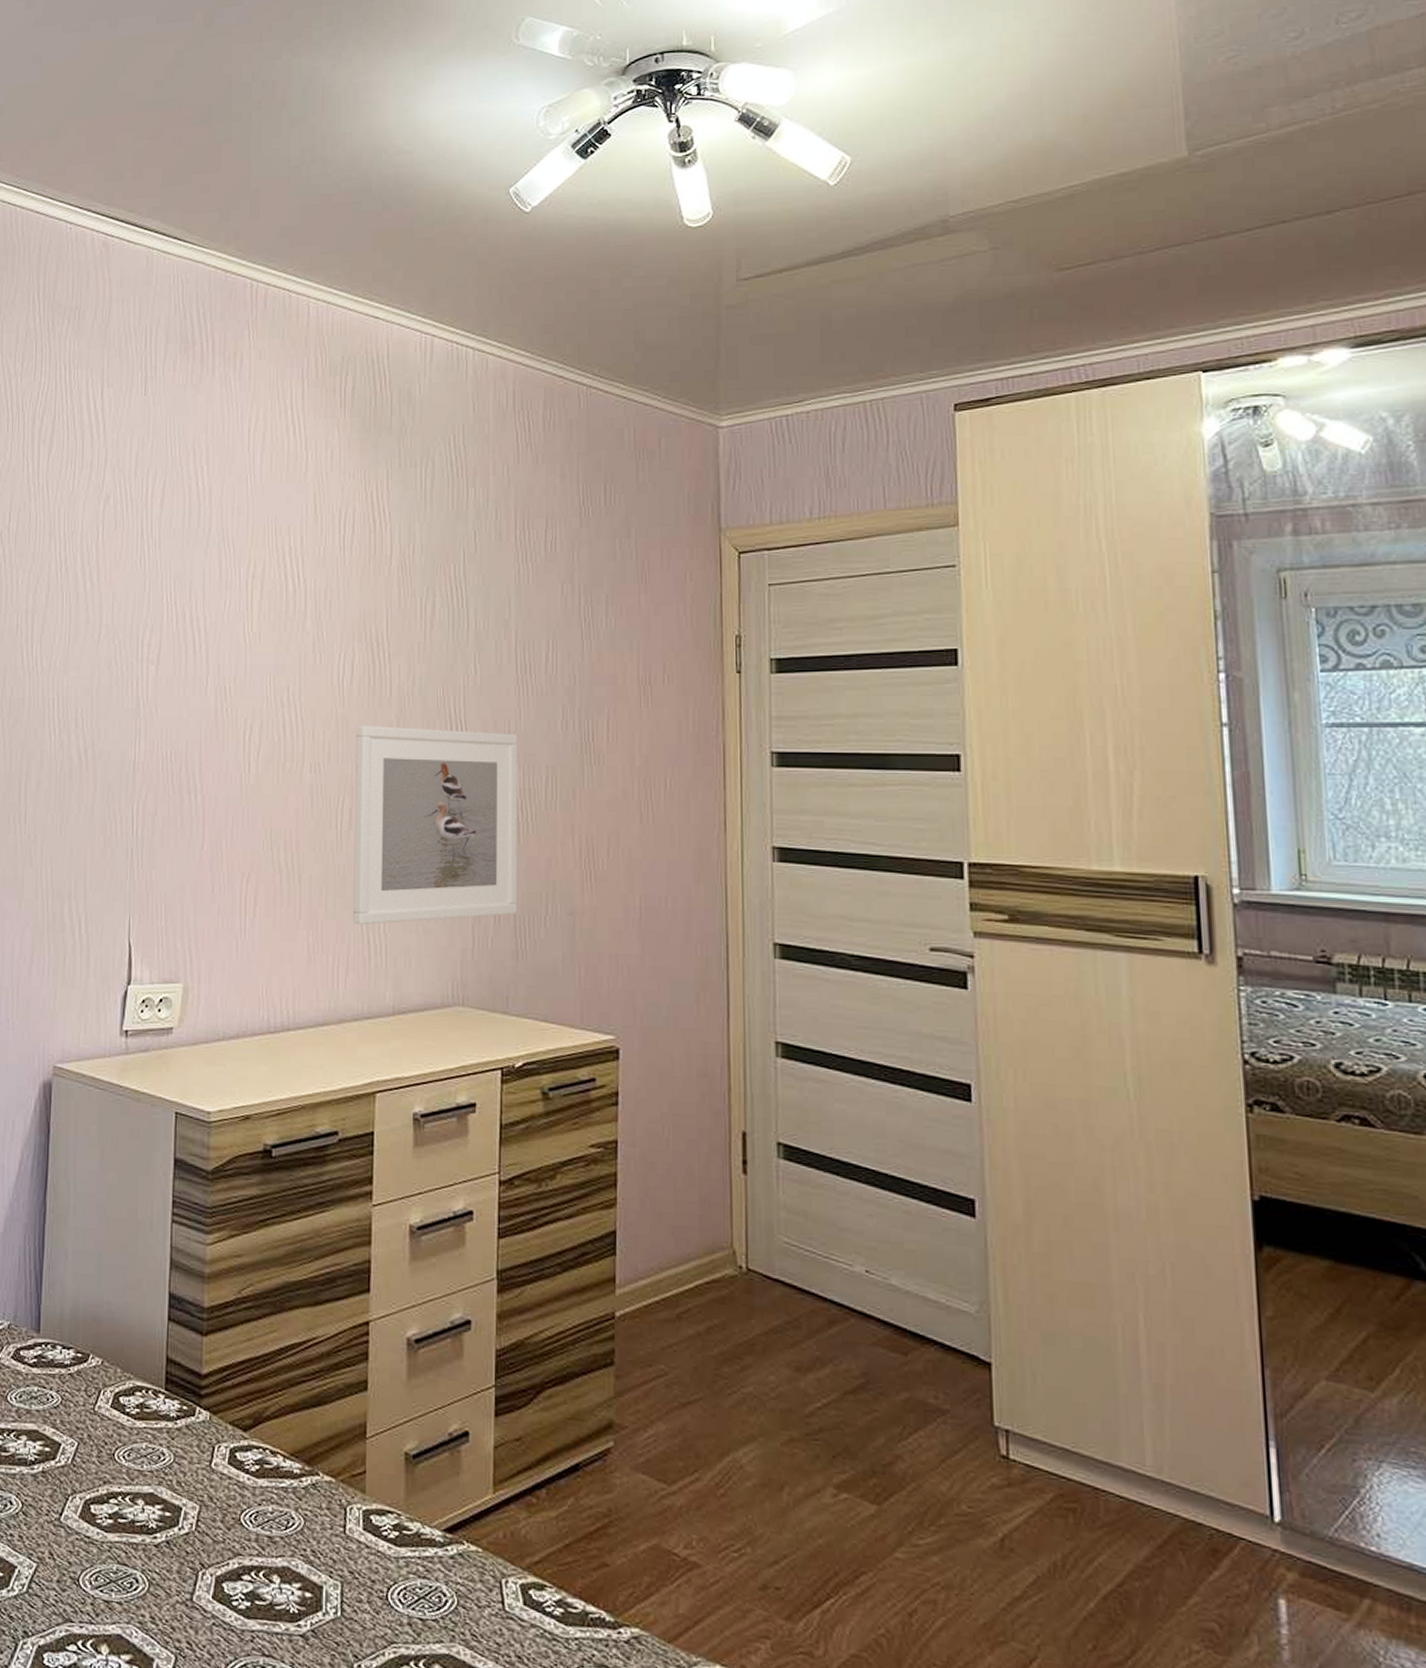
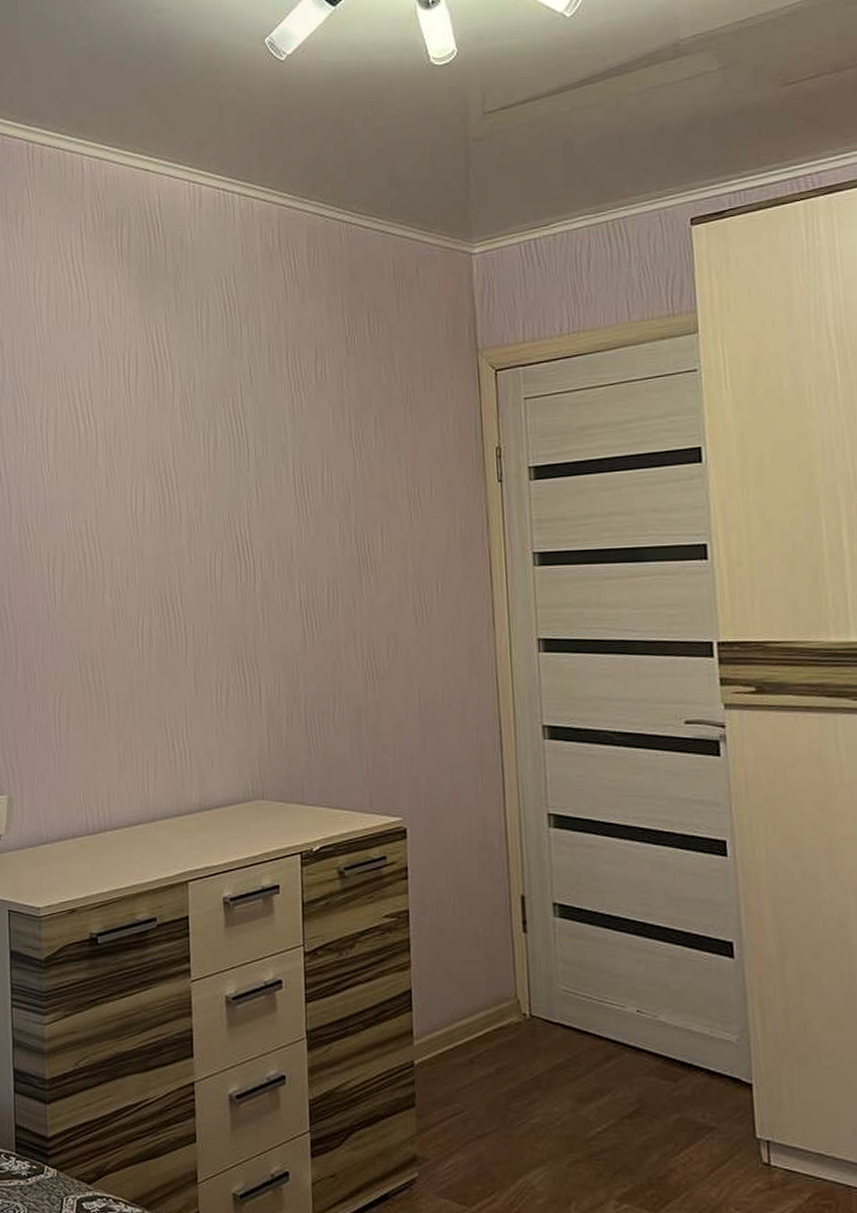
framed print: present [354,726,518,925] -> none [150,550,308,733]

